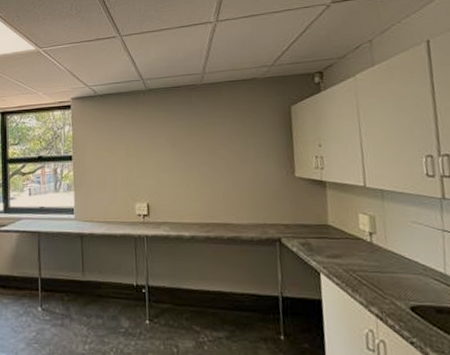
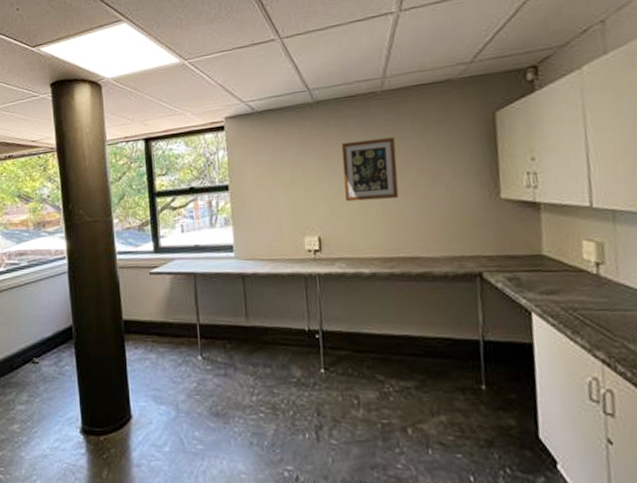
wall art: none [168,122,215,174] -> present [341,137,399,202]

